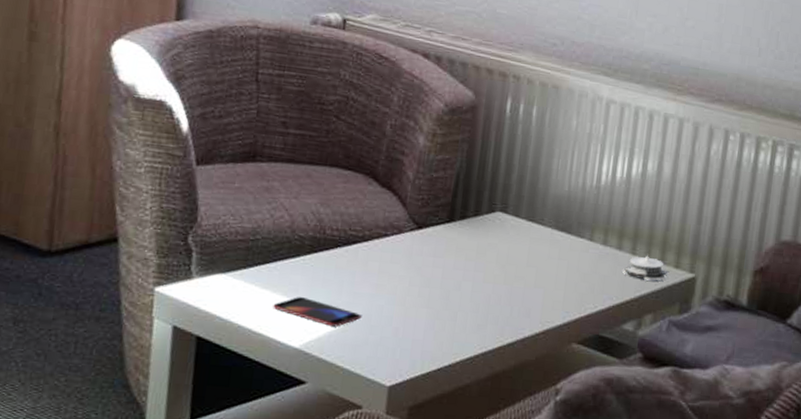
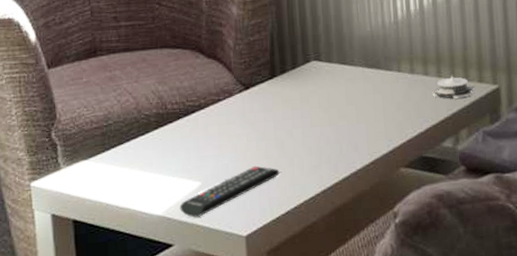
smartphone: present [273,297,361,327] -> none [133,168,211,191]
remote control: none [320,313,439,358] -> present [180,165,280,218]

